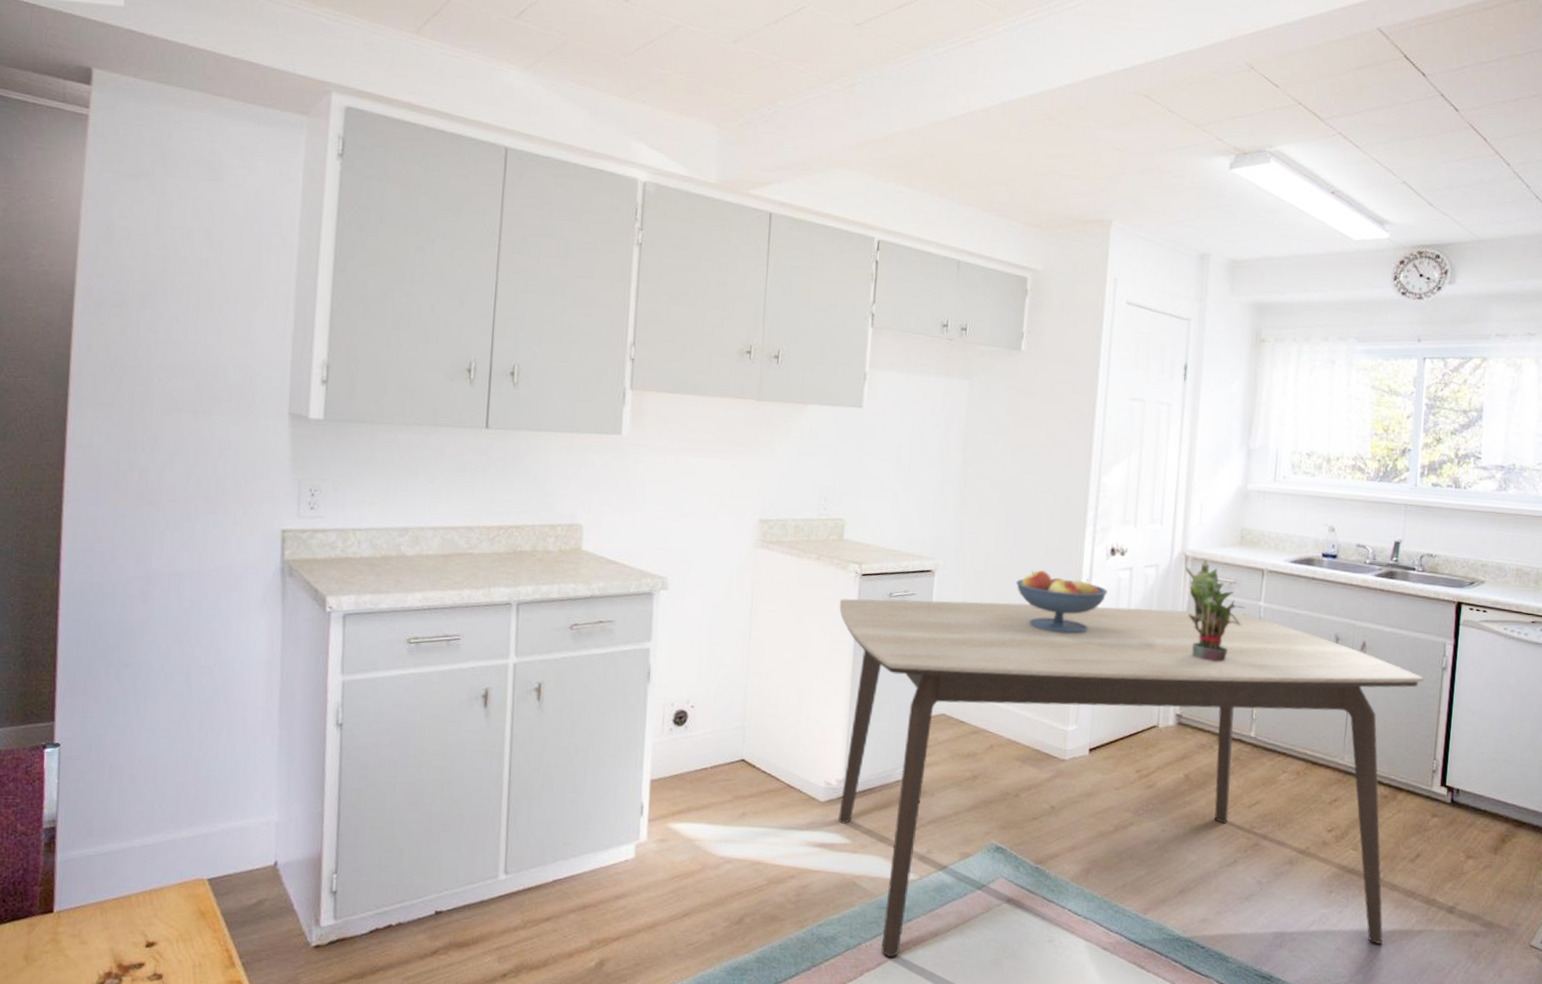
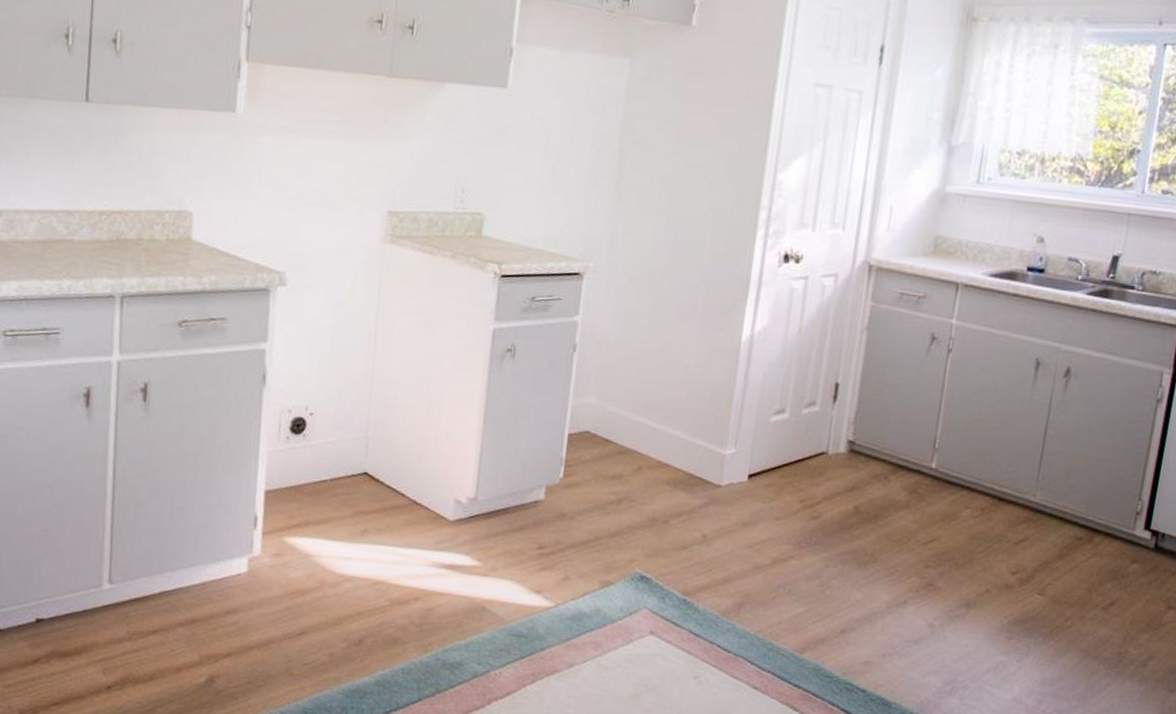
dining table: present [838,598,1424,958] -> none [468,301,1135,696]
fruit bowl: present [1016,570,1108,634] -> none [674,276,779,349]
potted plant: present [1185,560,1246,662] -> none [868,270,935,385]

